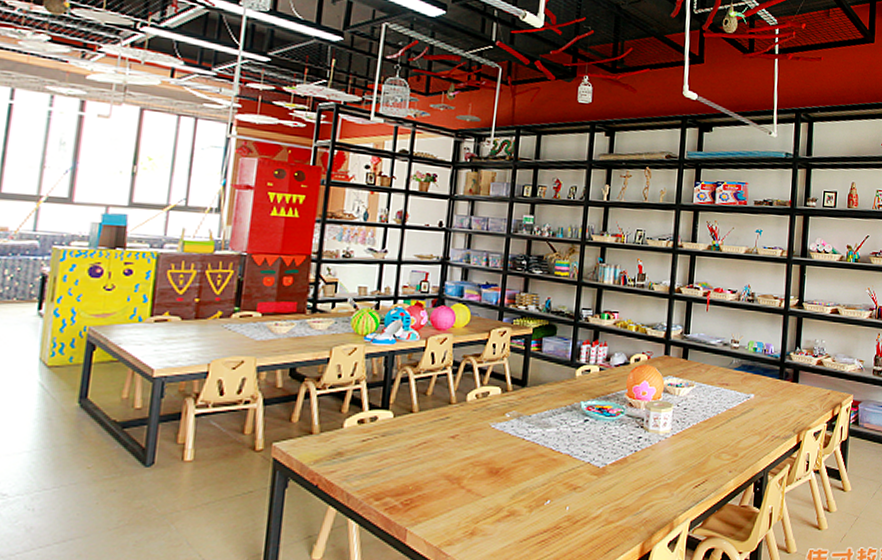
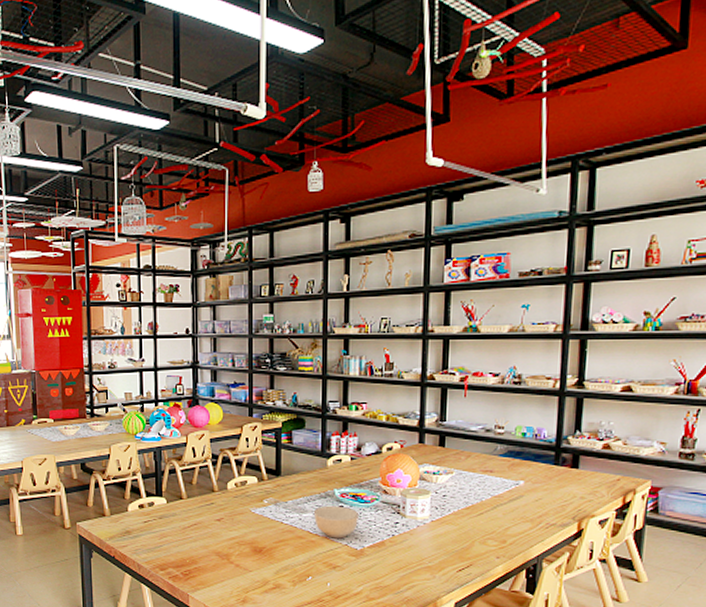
bowl: none [557,419,603,456] -> present [313,505,358,539]

